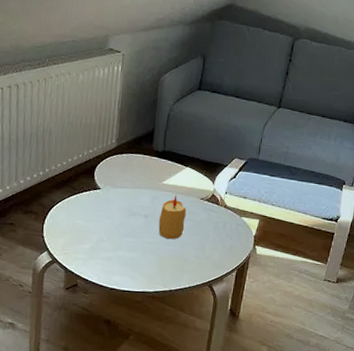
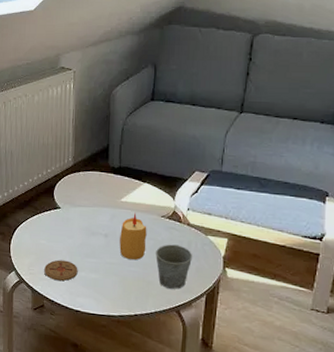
coaster: none [79,239,116,261] -> present [44,260,78,281]
mug: none [193,224,228,266] -> present [156,244,193,289]

